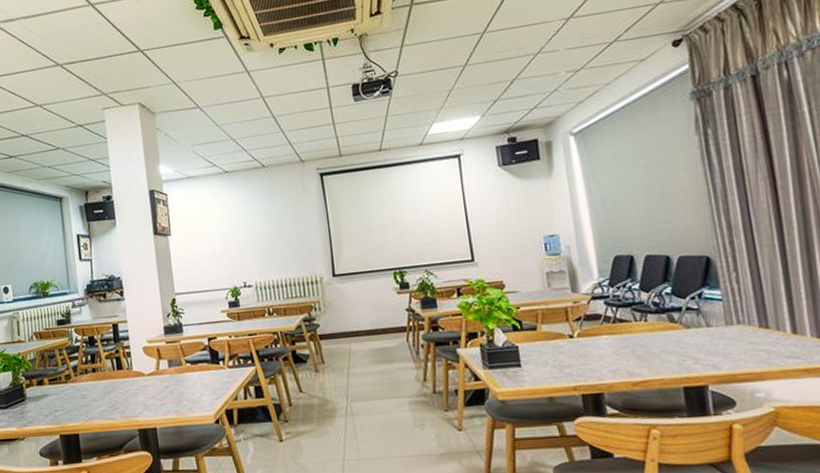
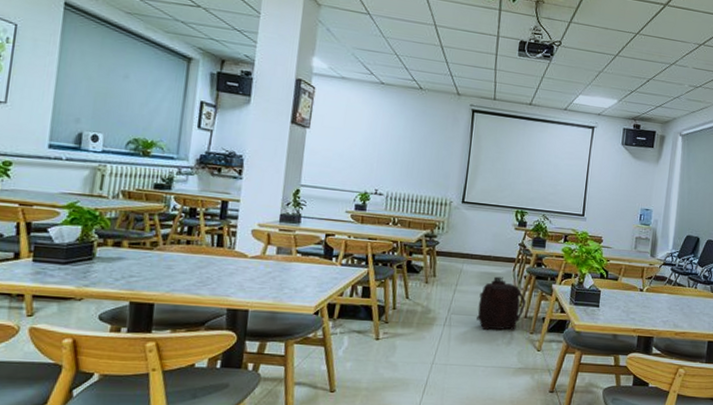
backpack: none [376,350,431,415] -> present [476,276,526,331]

